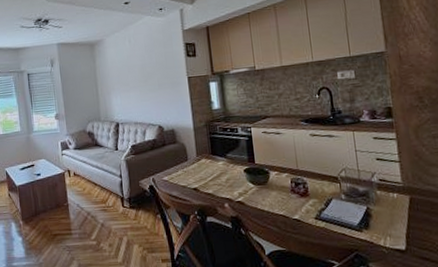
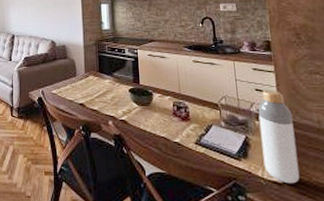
bottle: none [379,158,423,250] -> present [257,90,300,184]

